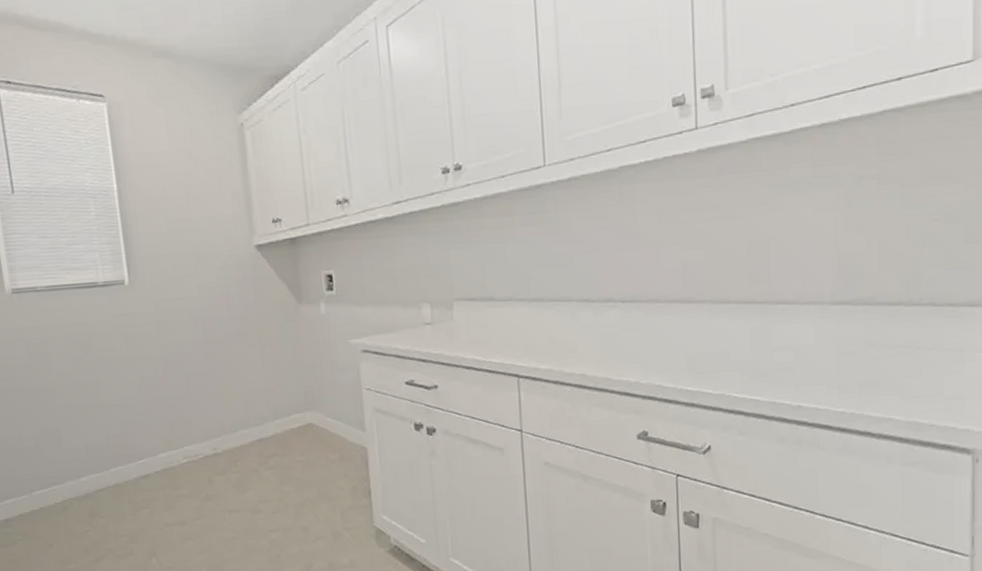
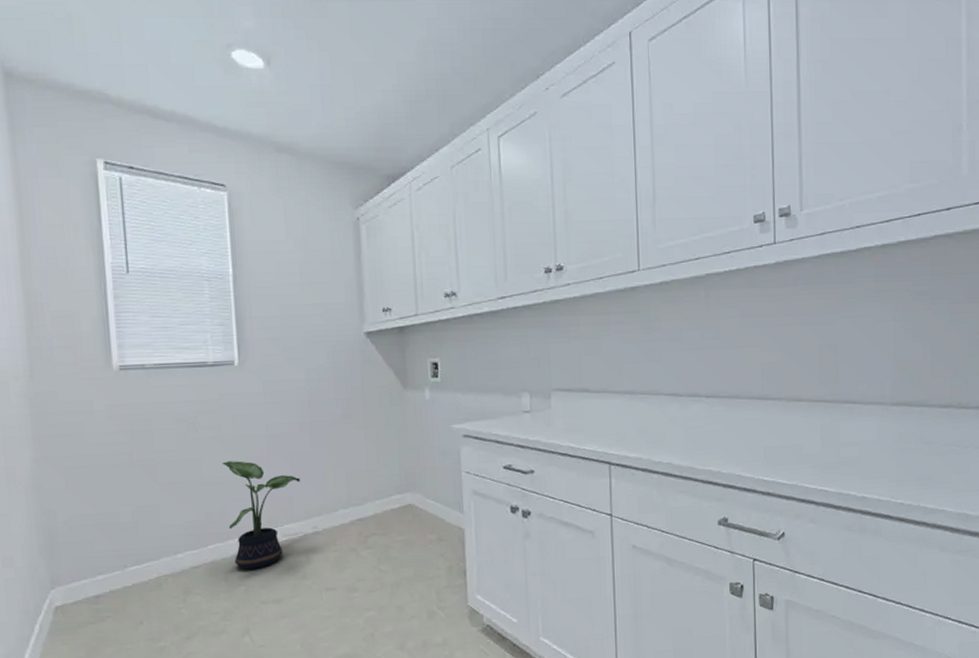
potted plant: none [119,382,198,492] -> present [222,461,301,570]

